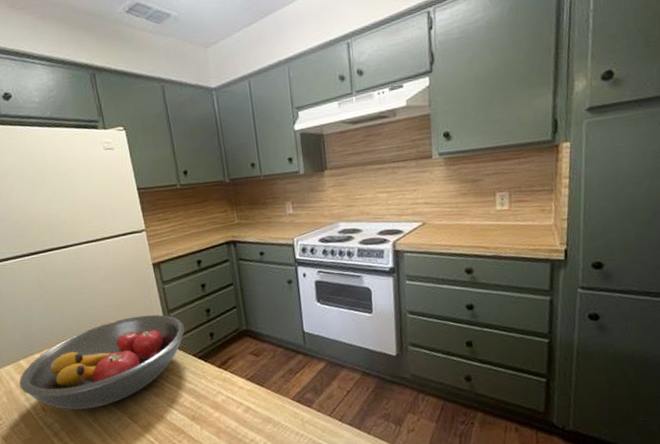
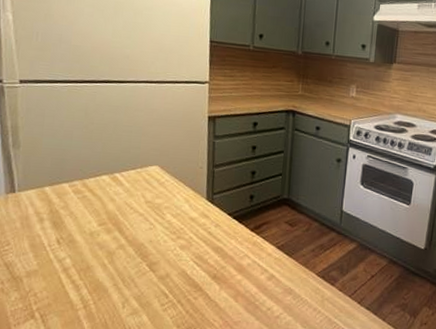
fruit bowl: present [18,314,185,410] -> none [37,164,227,250]

